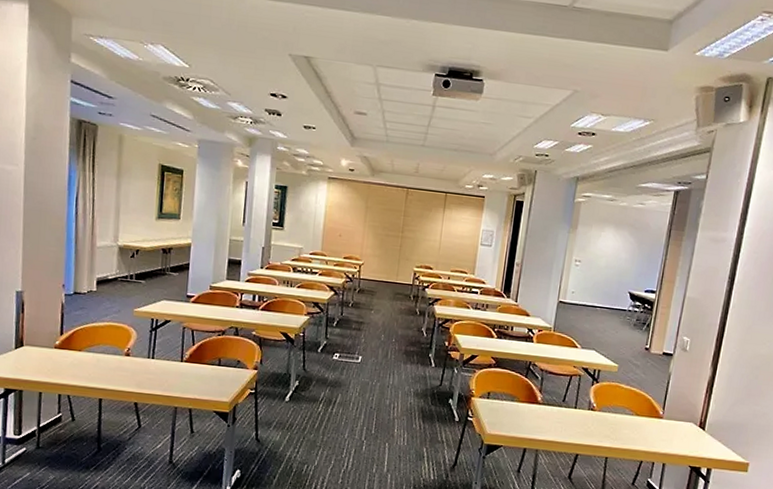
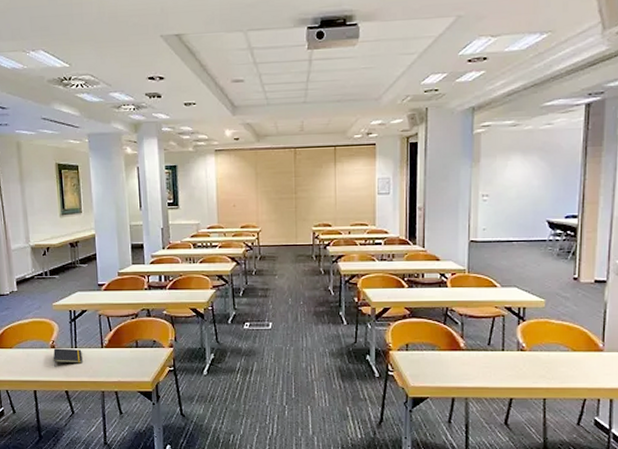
notepad: none [125,356,159,376] -> present [53,348,83,367]

